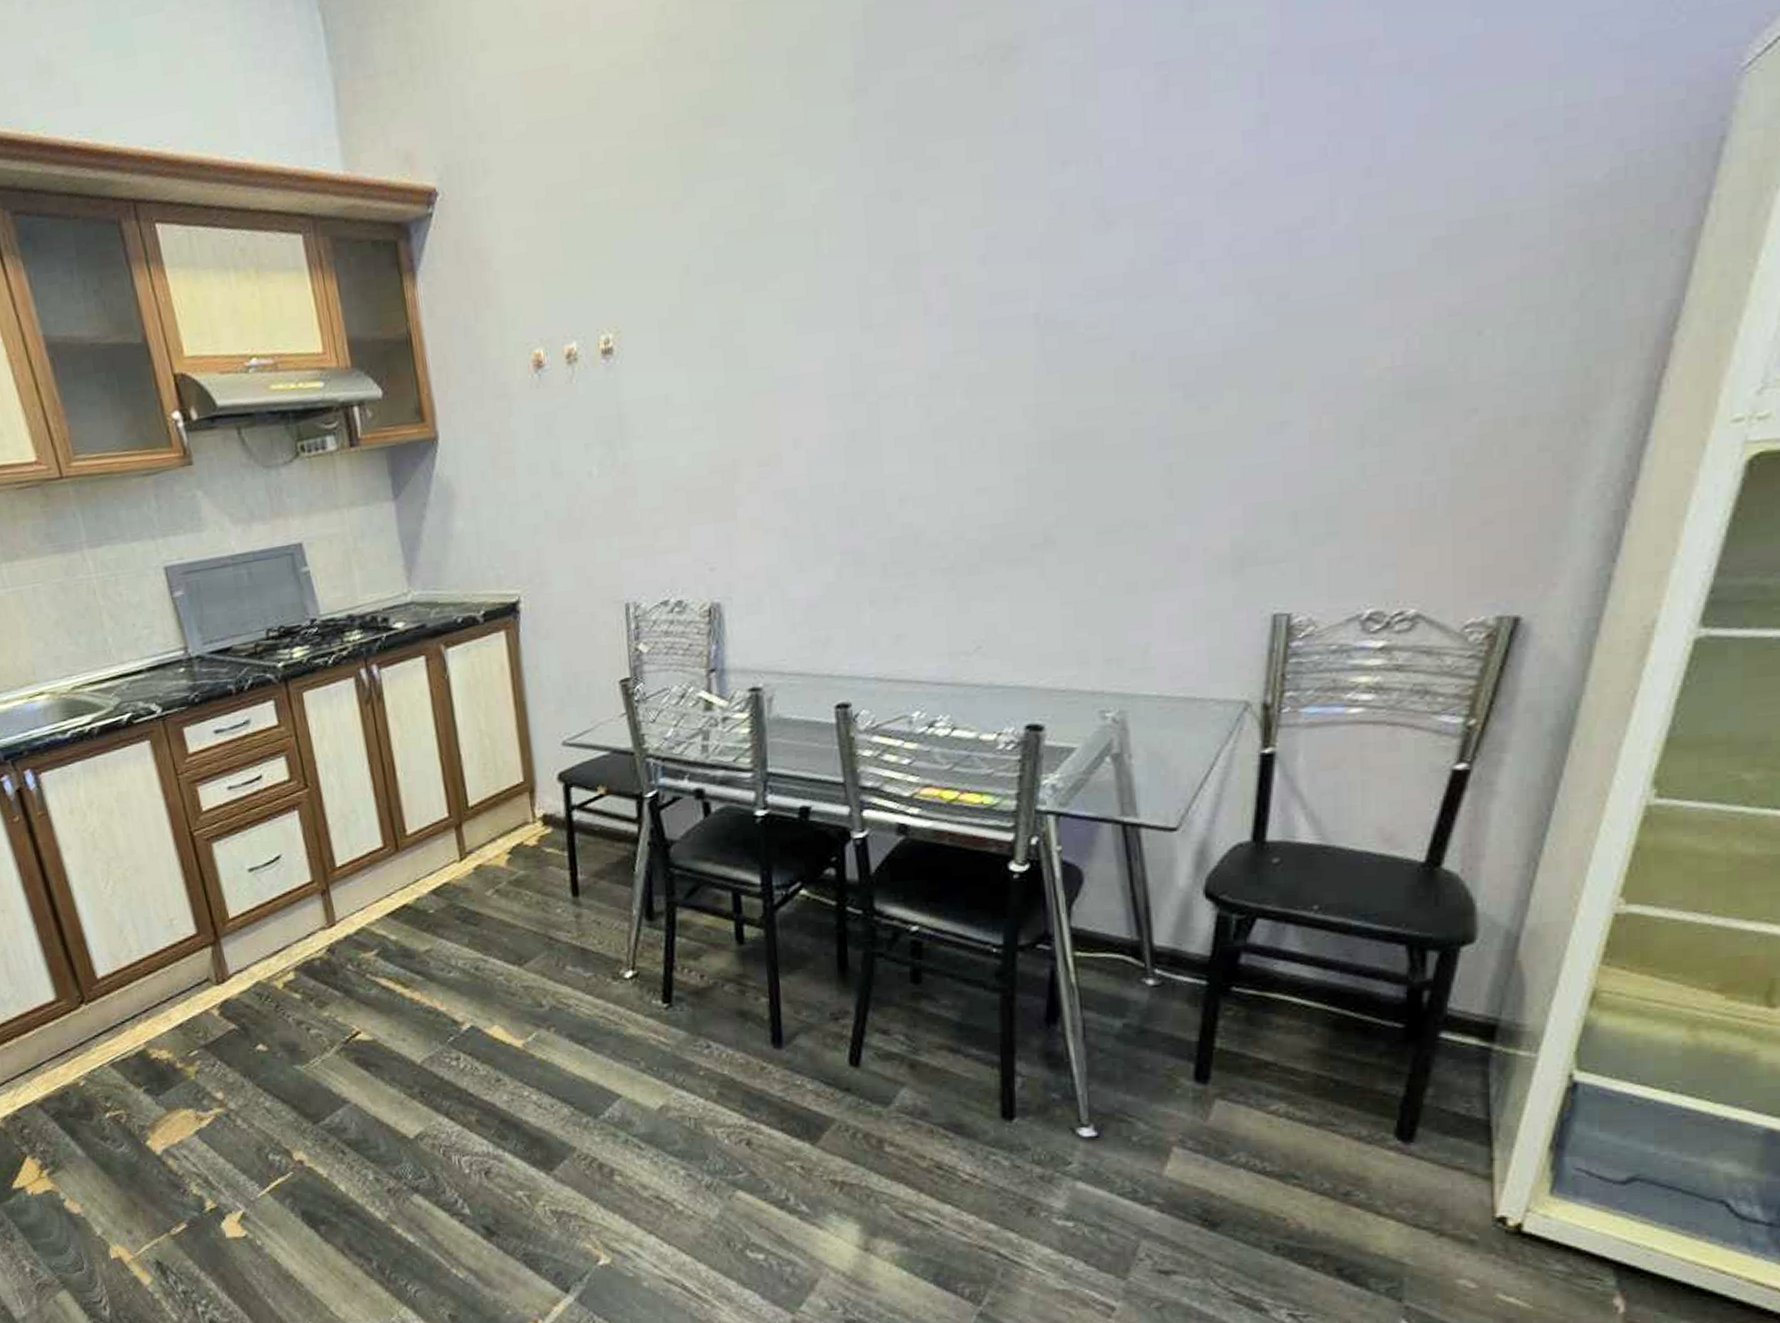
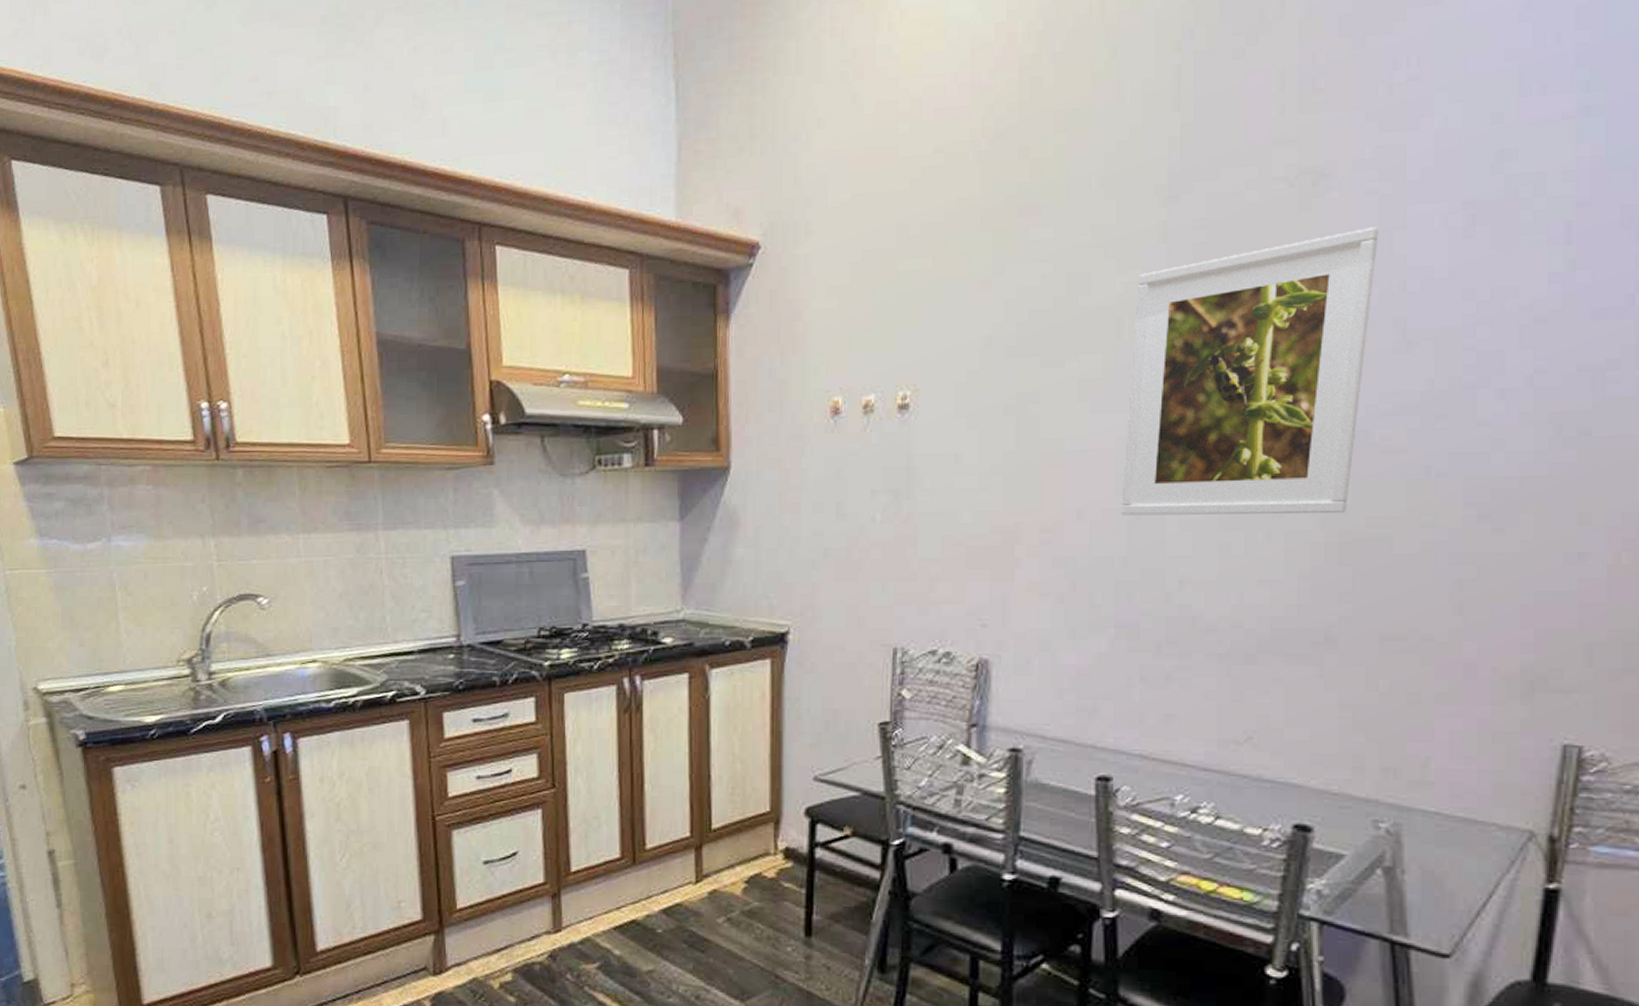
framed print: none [832,100,1073,439] -> present [1121,227,1379,516]

